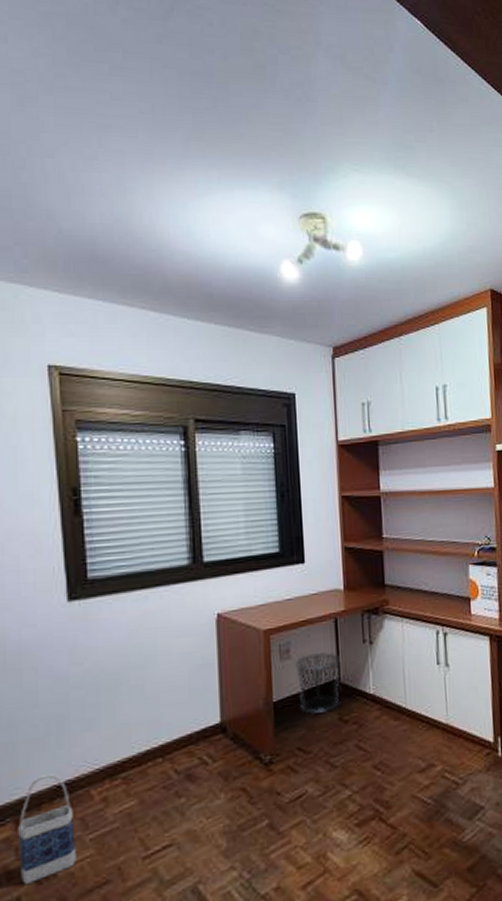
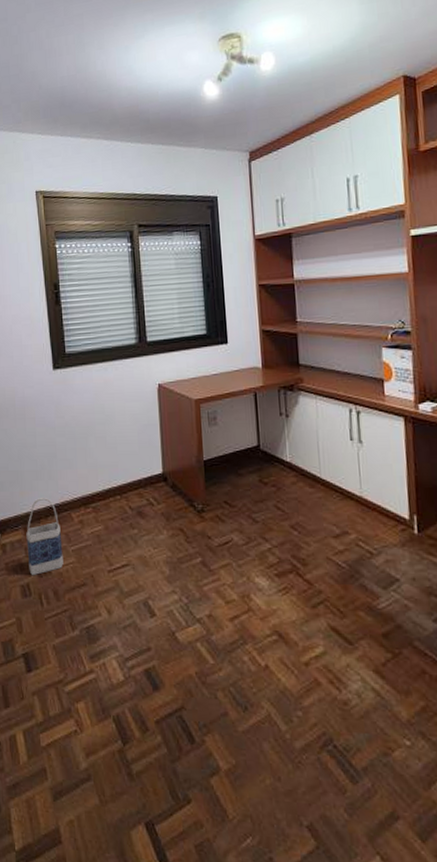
waste bin: present [295,652,340,714] -> none [221,421,259,474]

